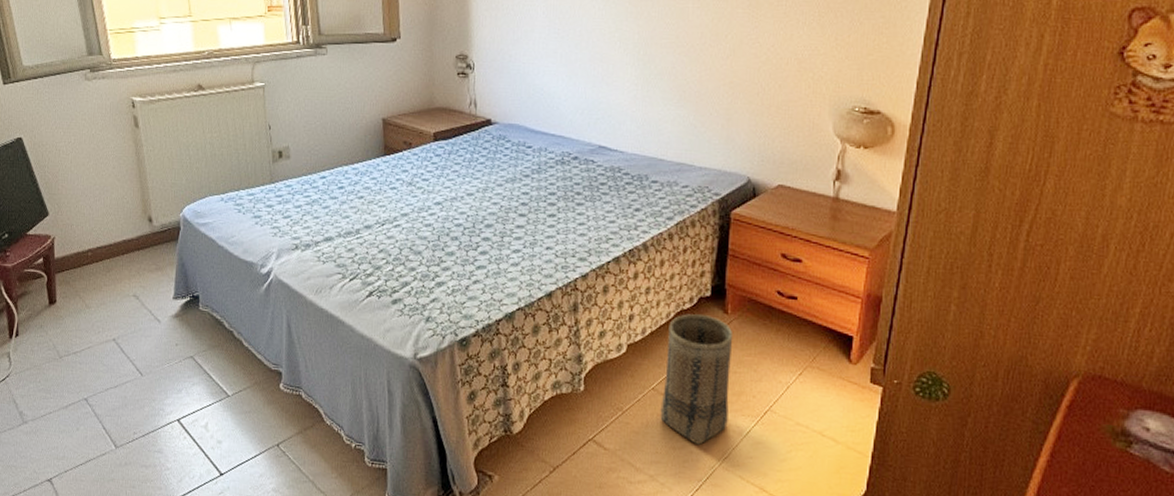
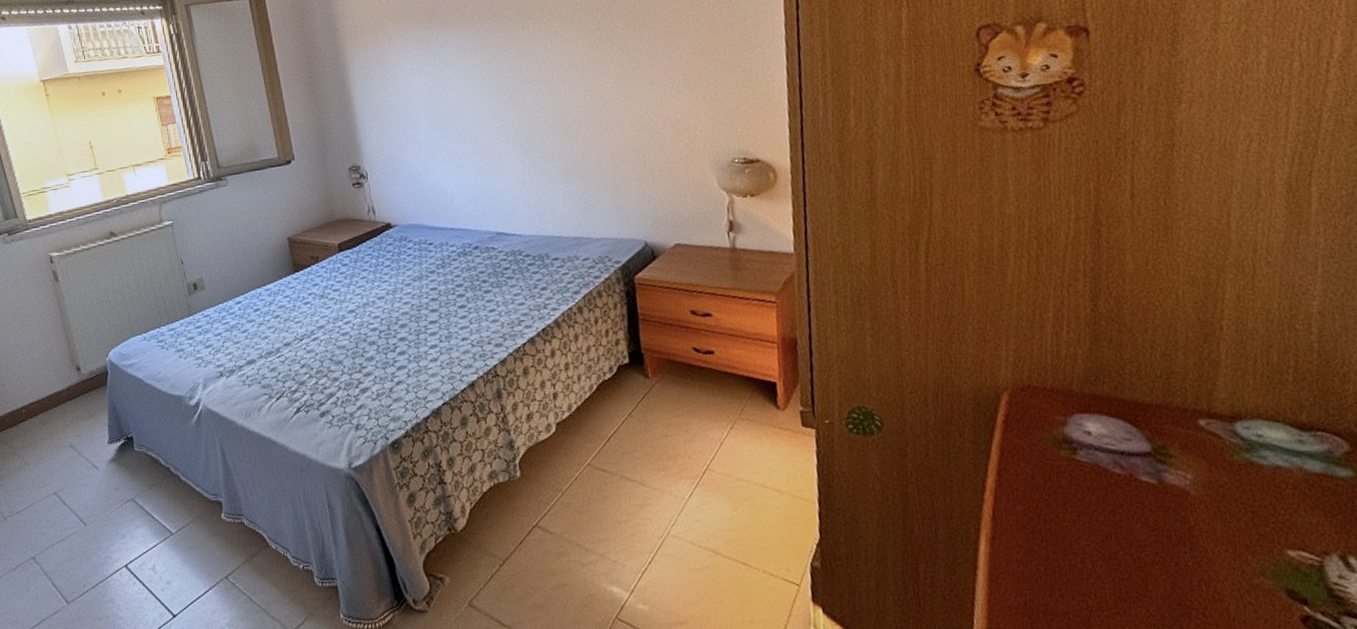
basket: present [660,314,734,445] -> none [593,382,669,515]

